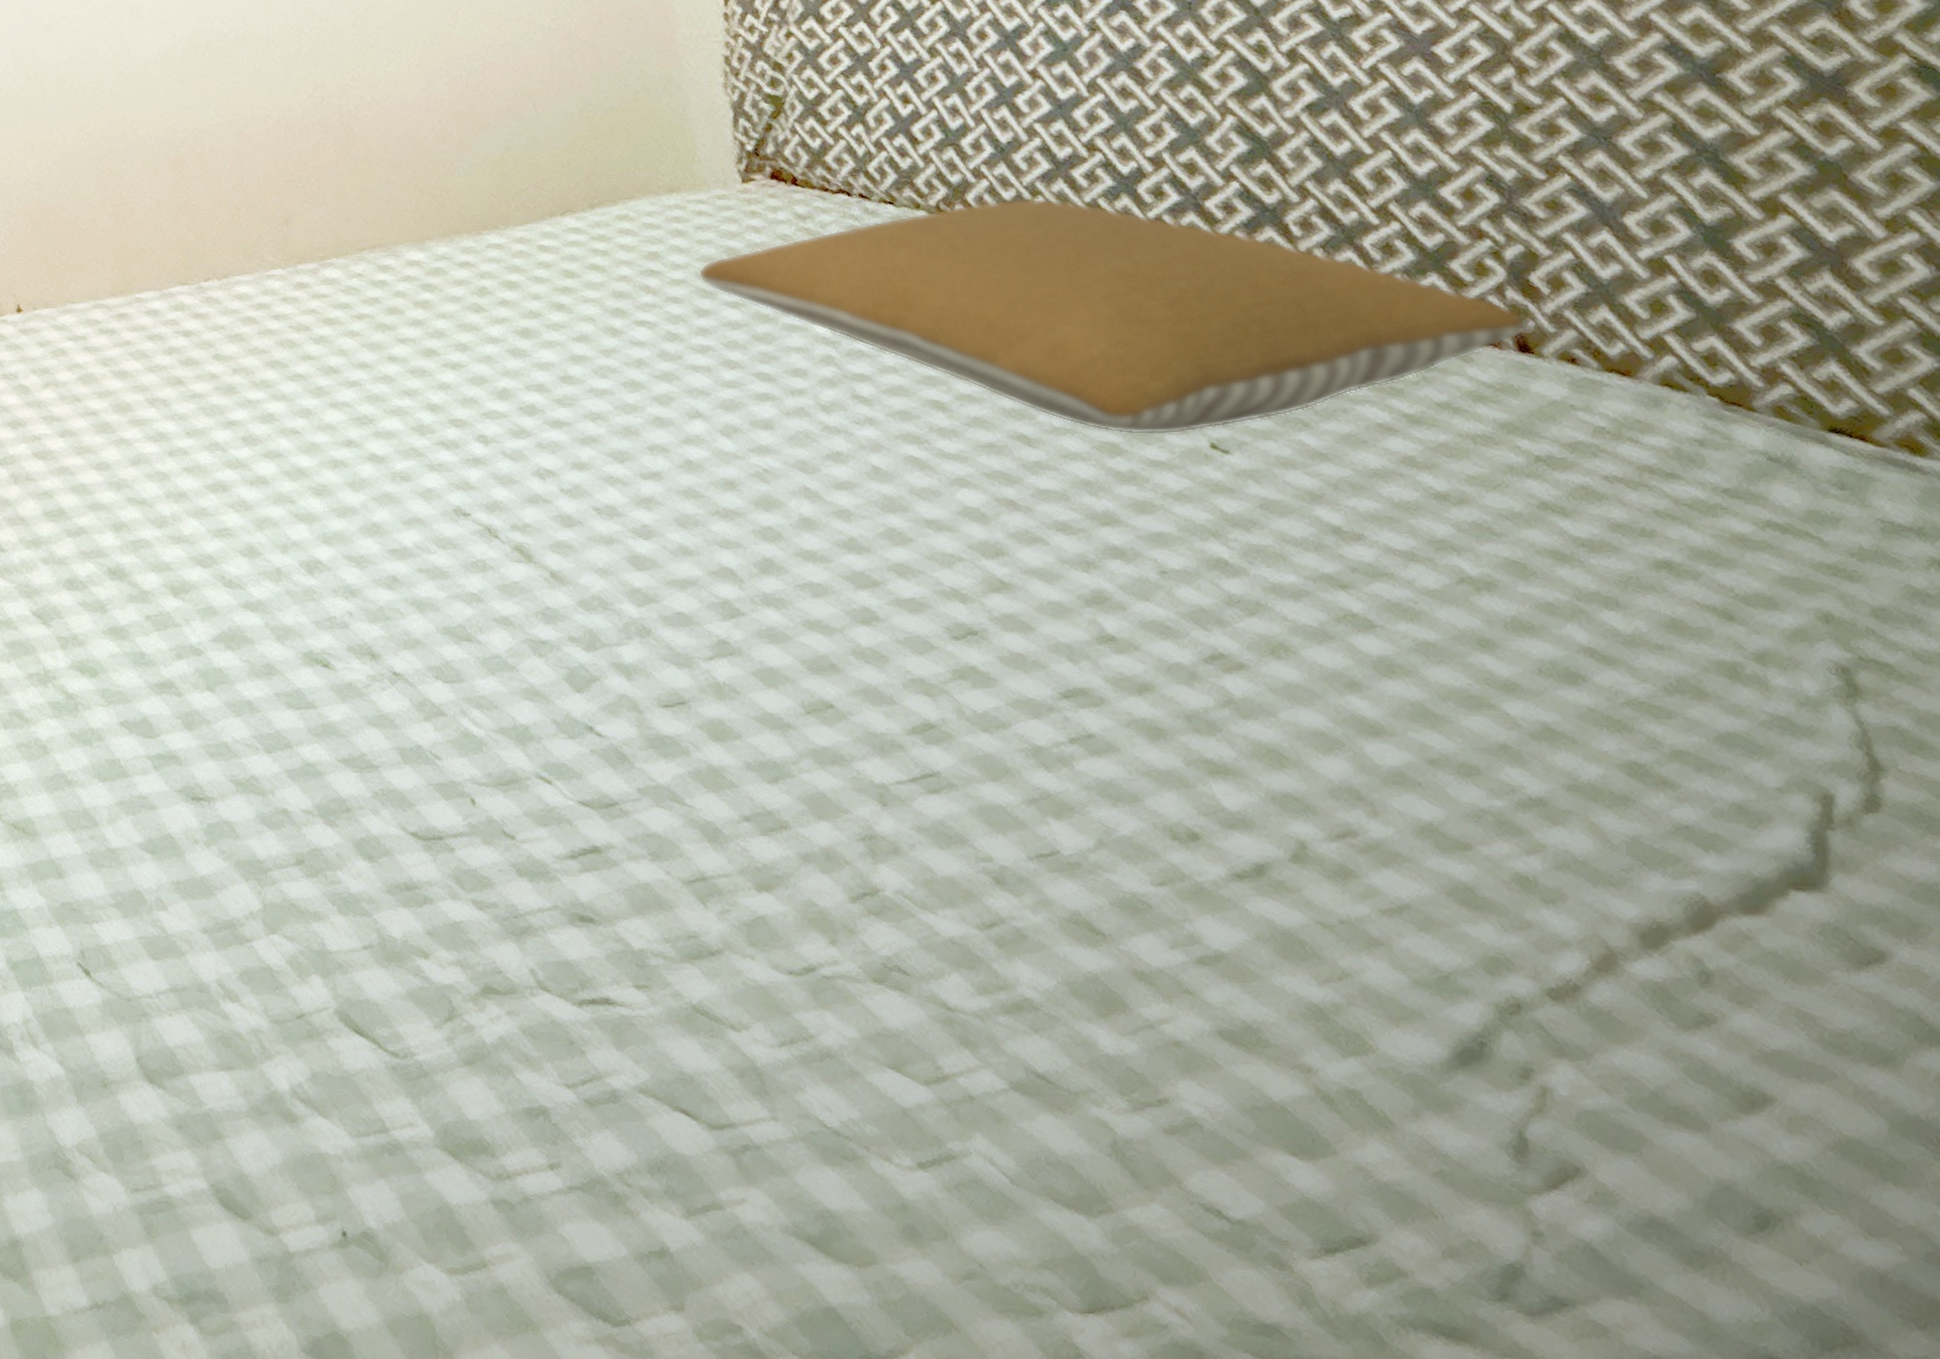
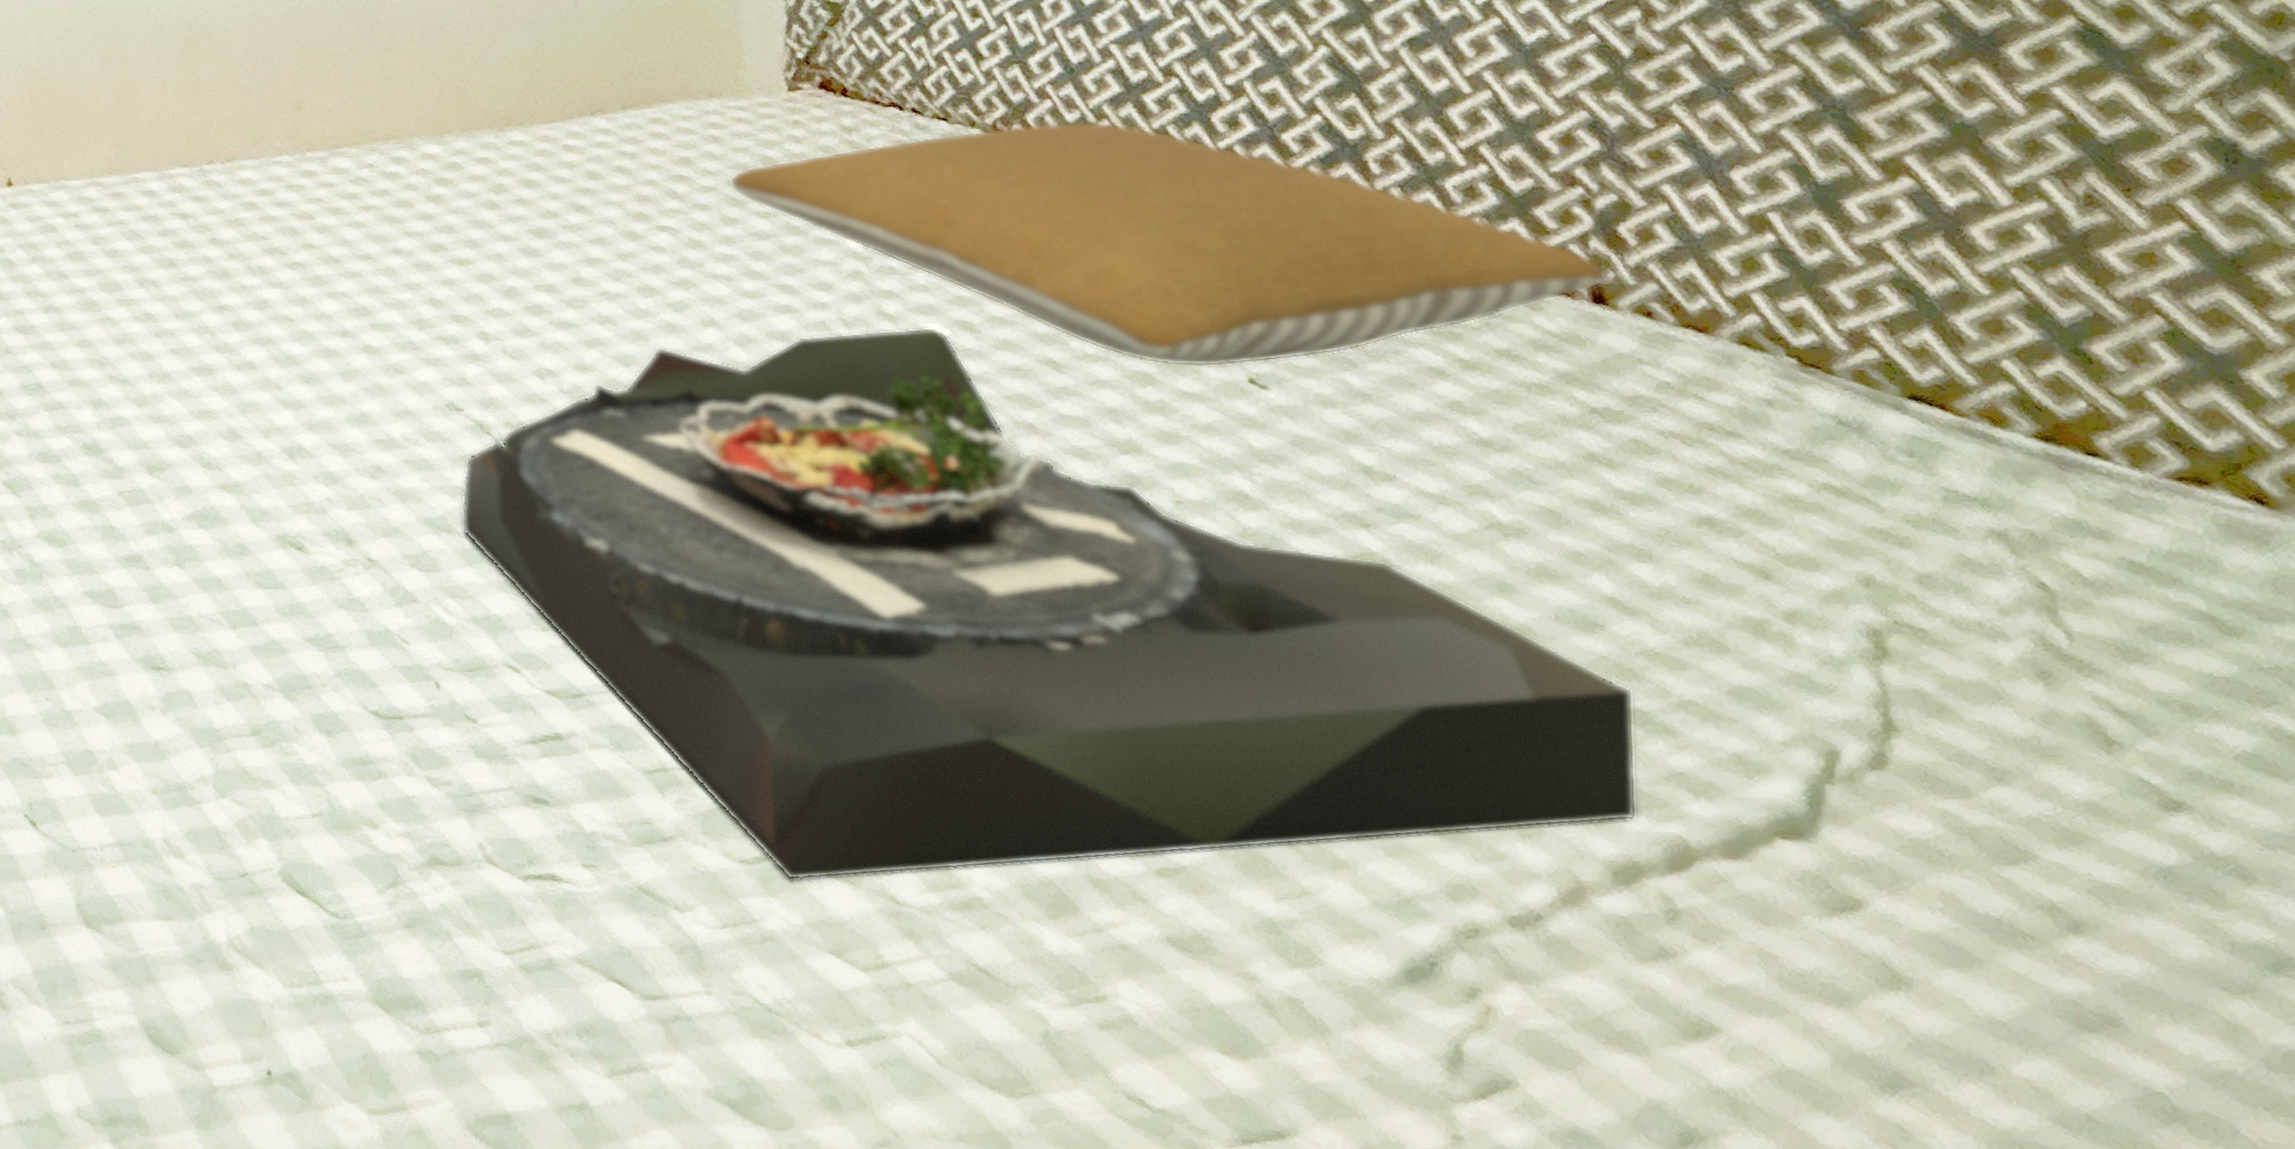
serving tray: none [476,408,1653,991] -> present [461,327,1638,881]

